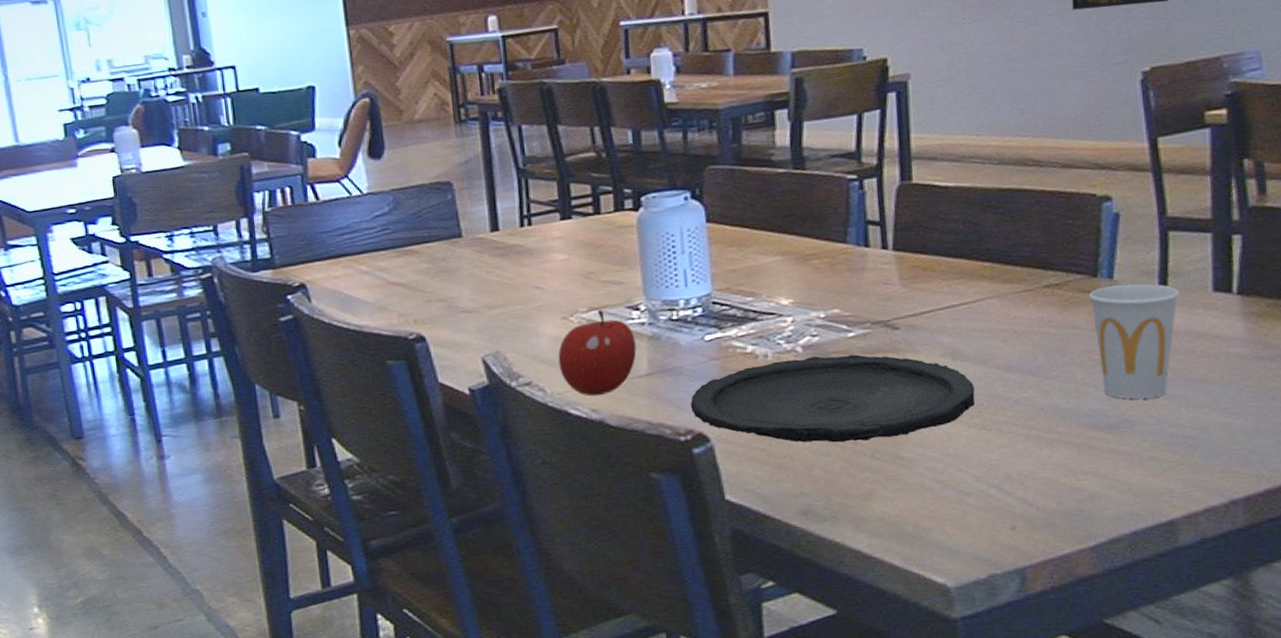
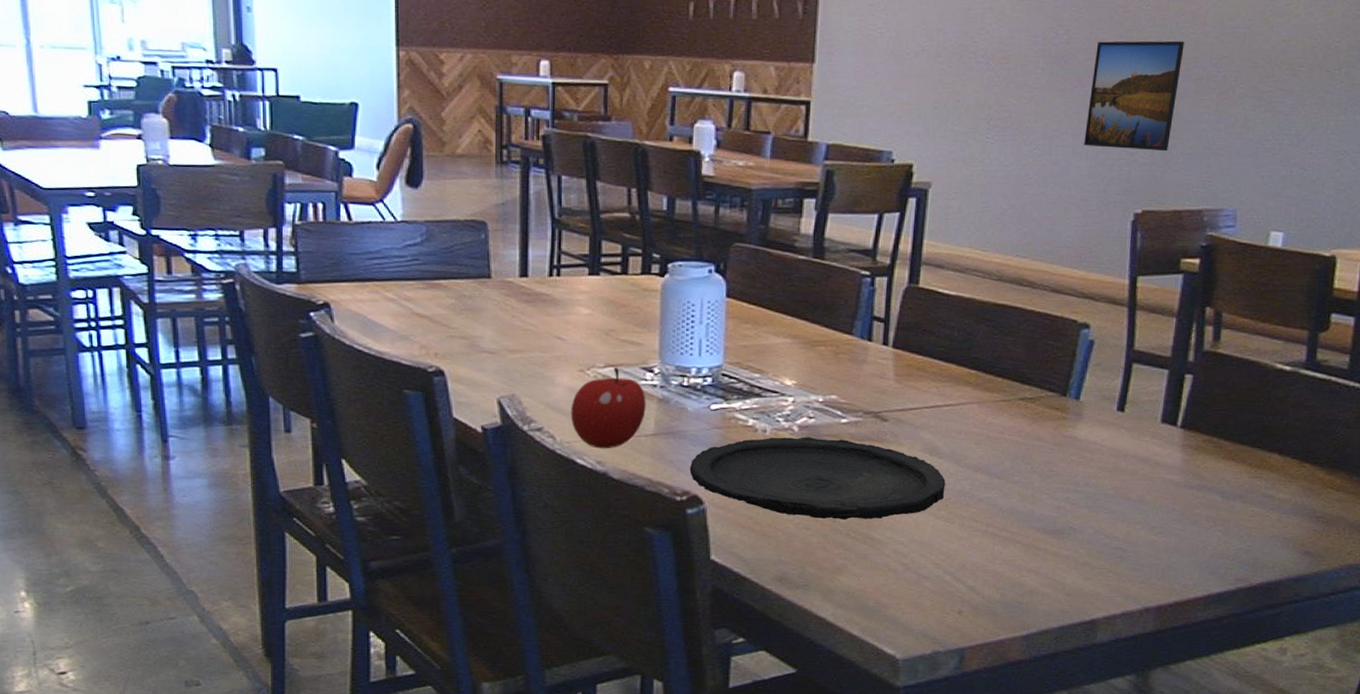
cup: present [1089,283,1180,399] -> none [1056,406,1133,511]

